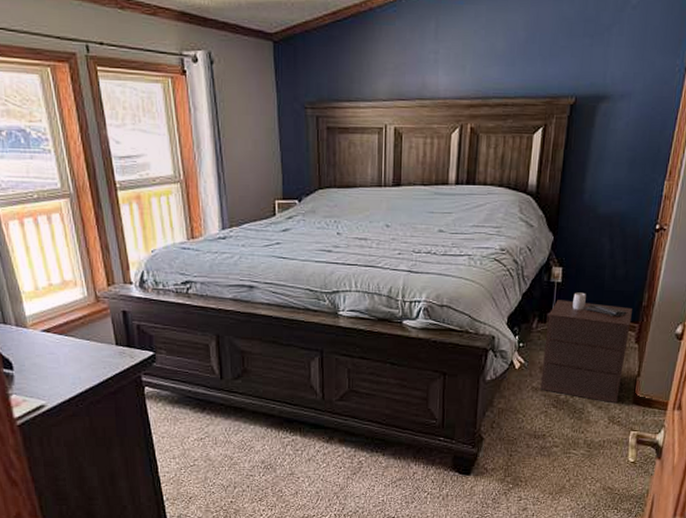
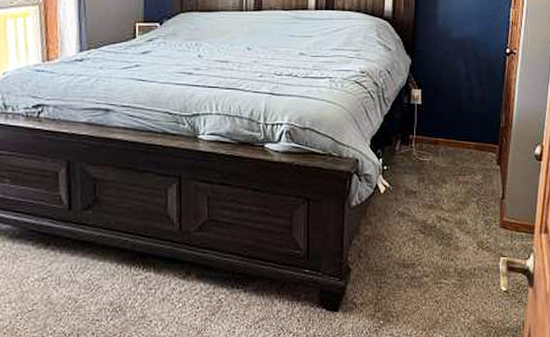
nightstand: present [540,292,632,404] -> none [407,114,491,228]

